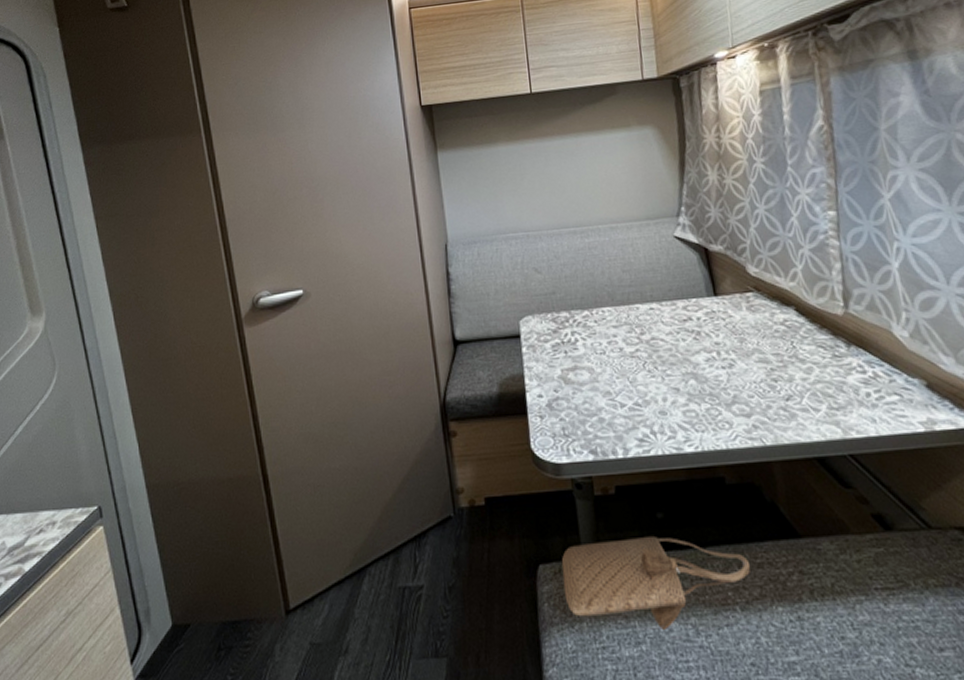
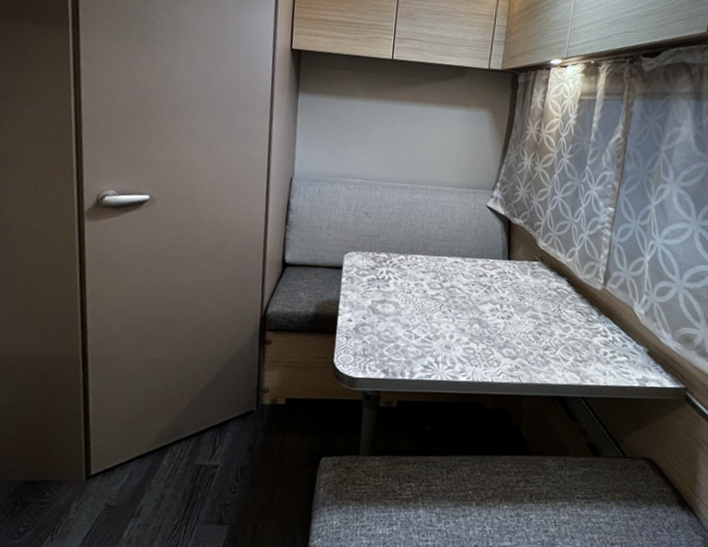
tote bag: present [561,537,751,631] -> none [338,443,491,517]

